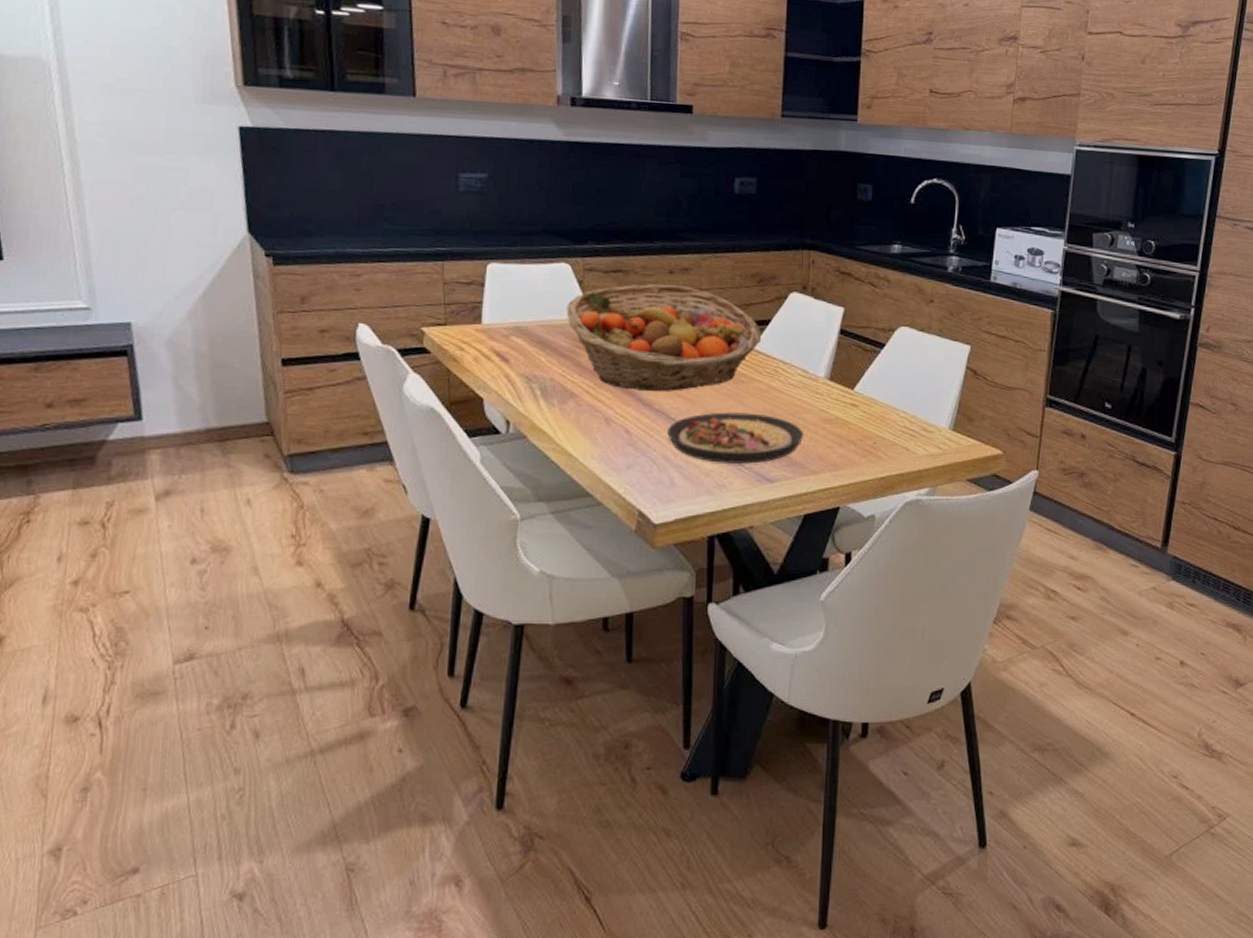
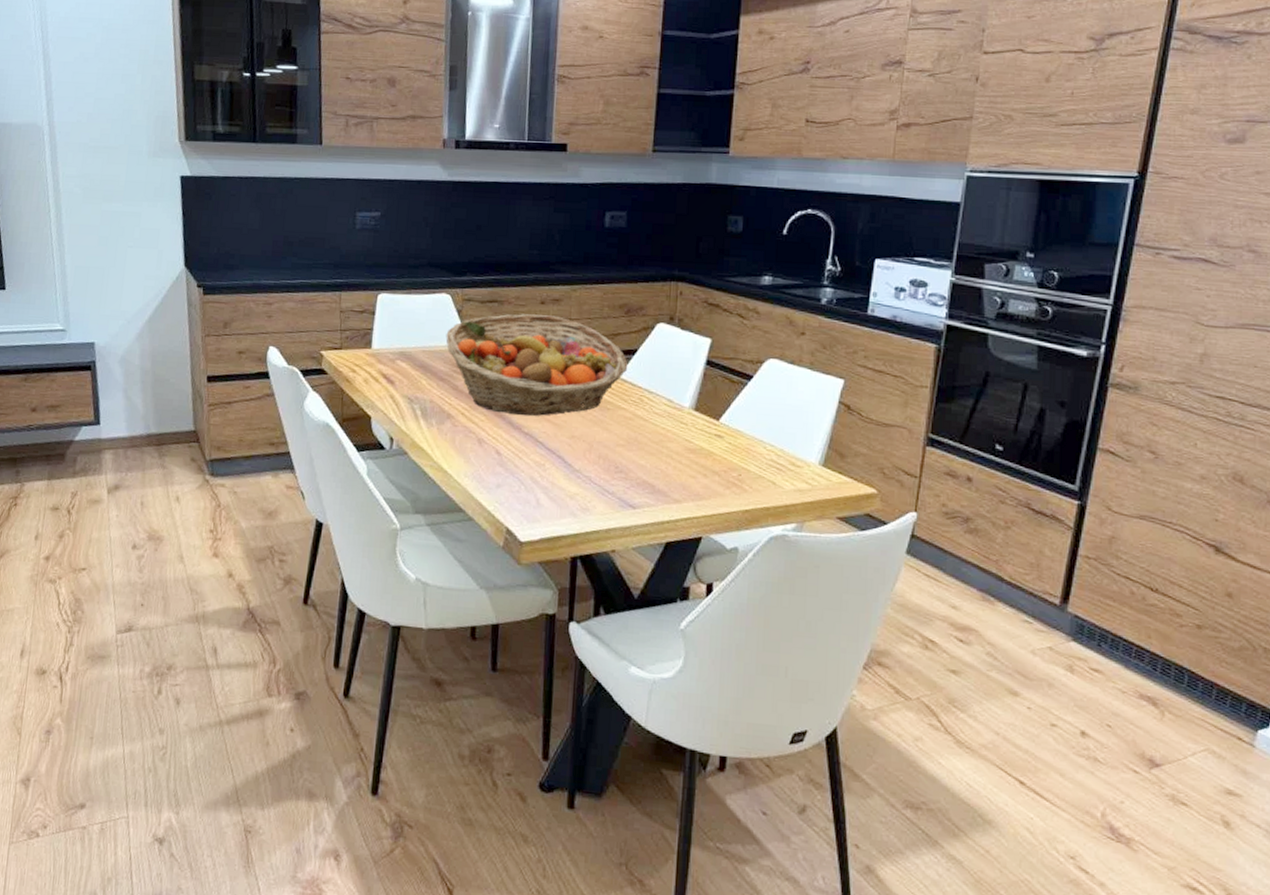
plate: present [667,412,803,464] -> none [535,437,667,489]

